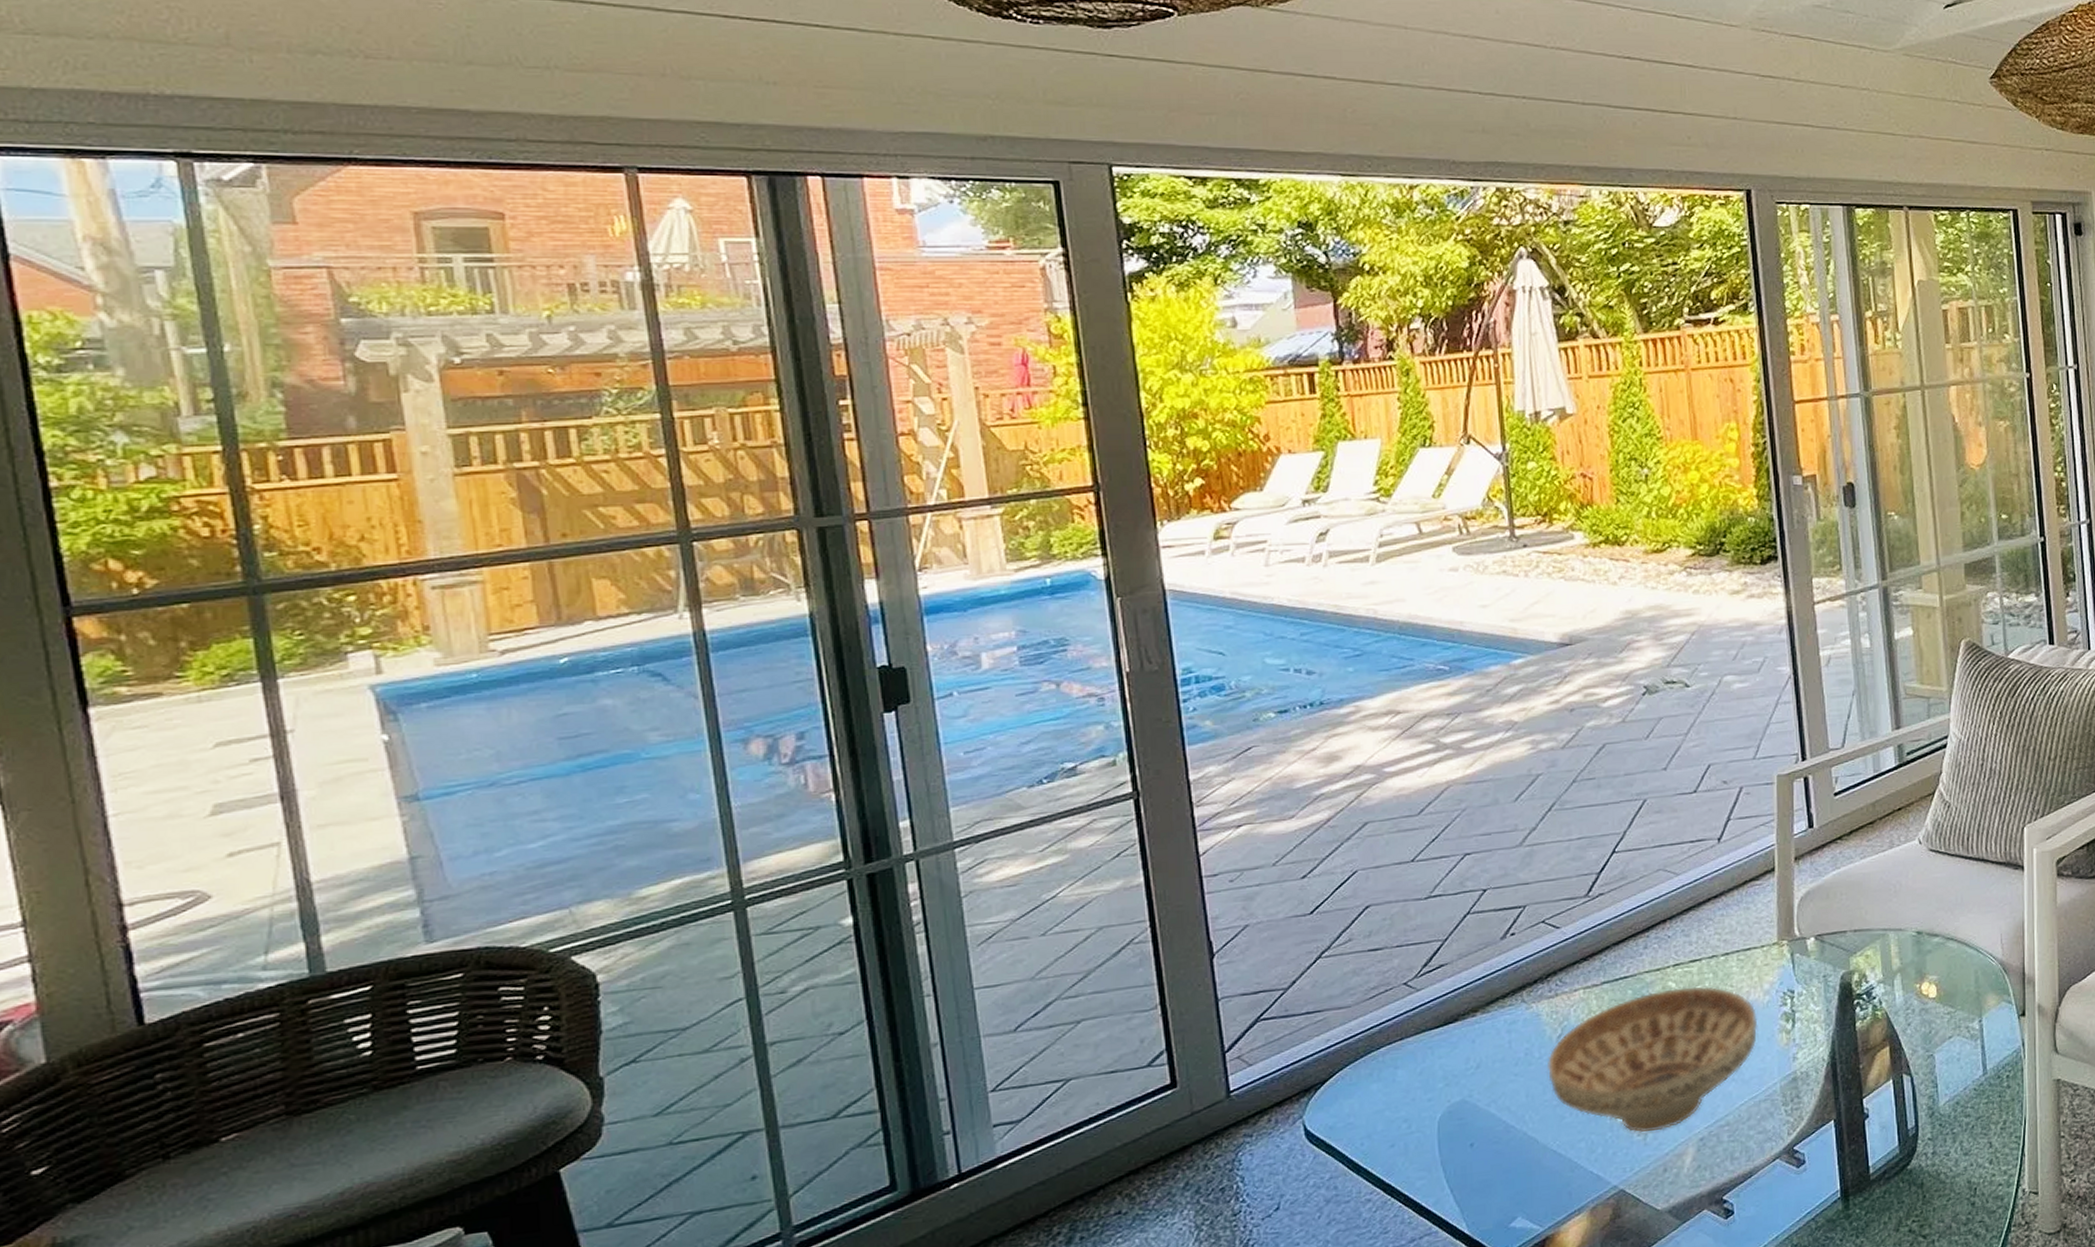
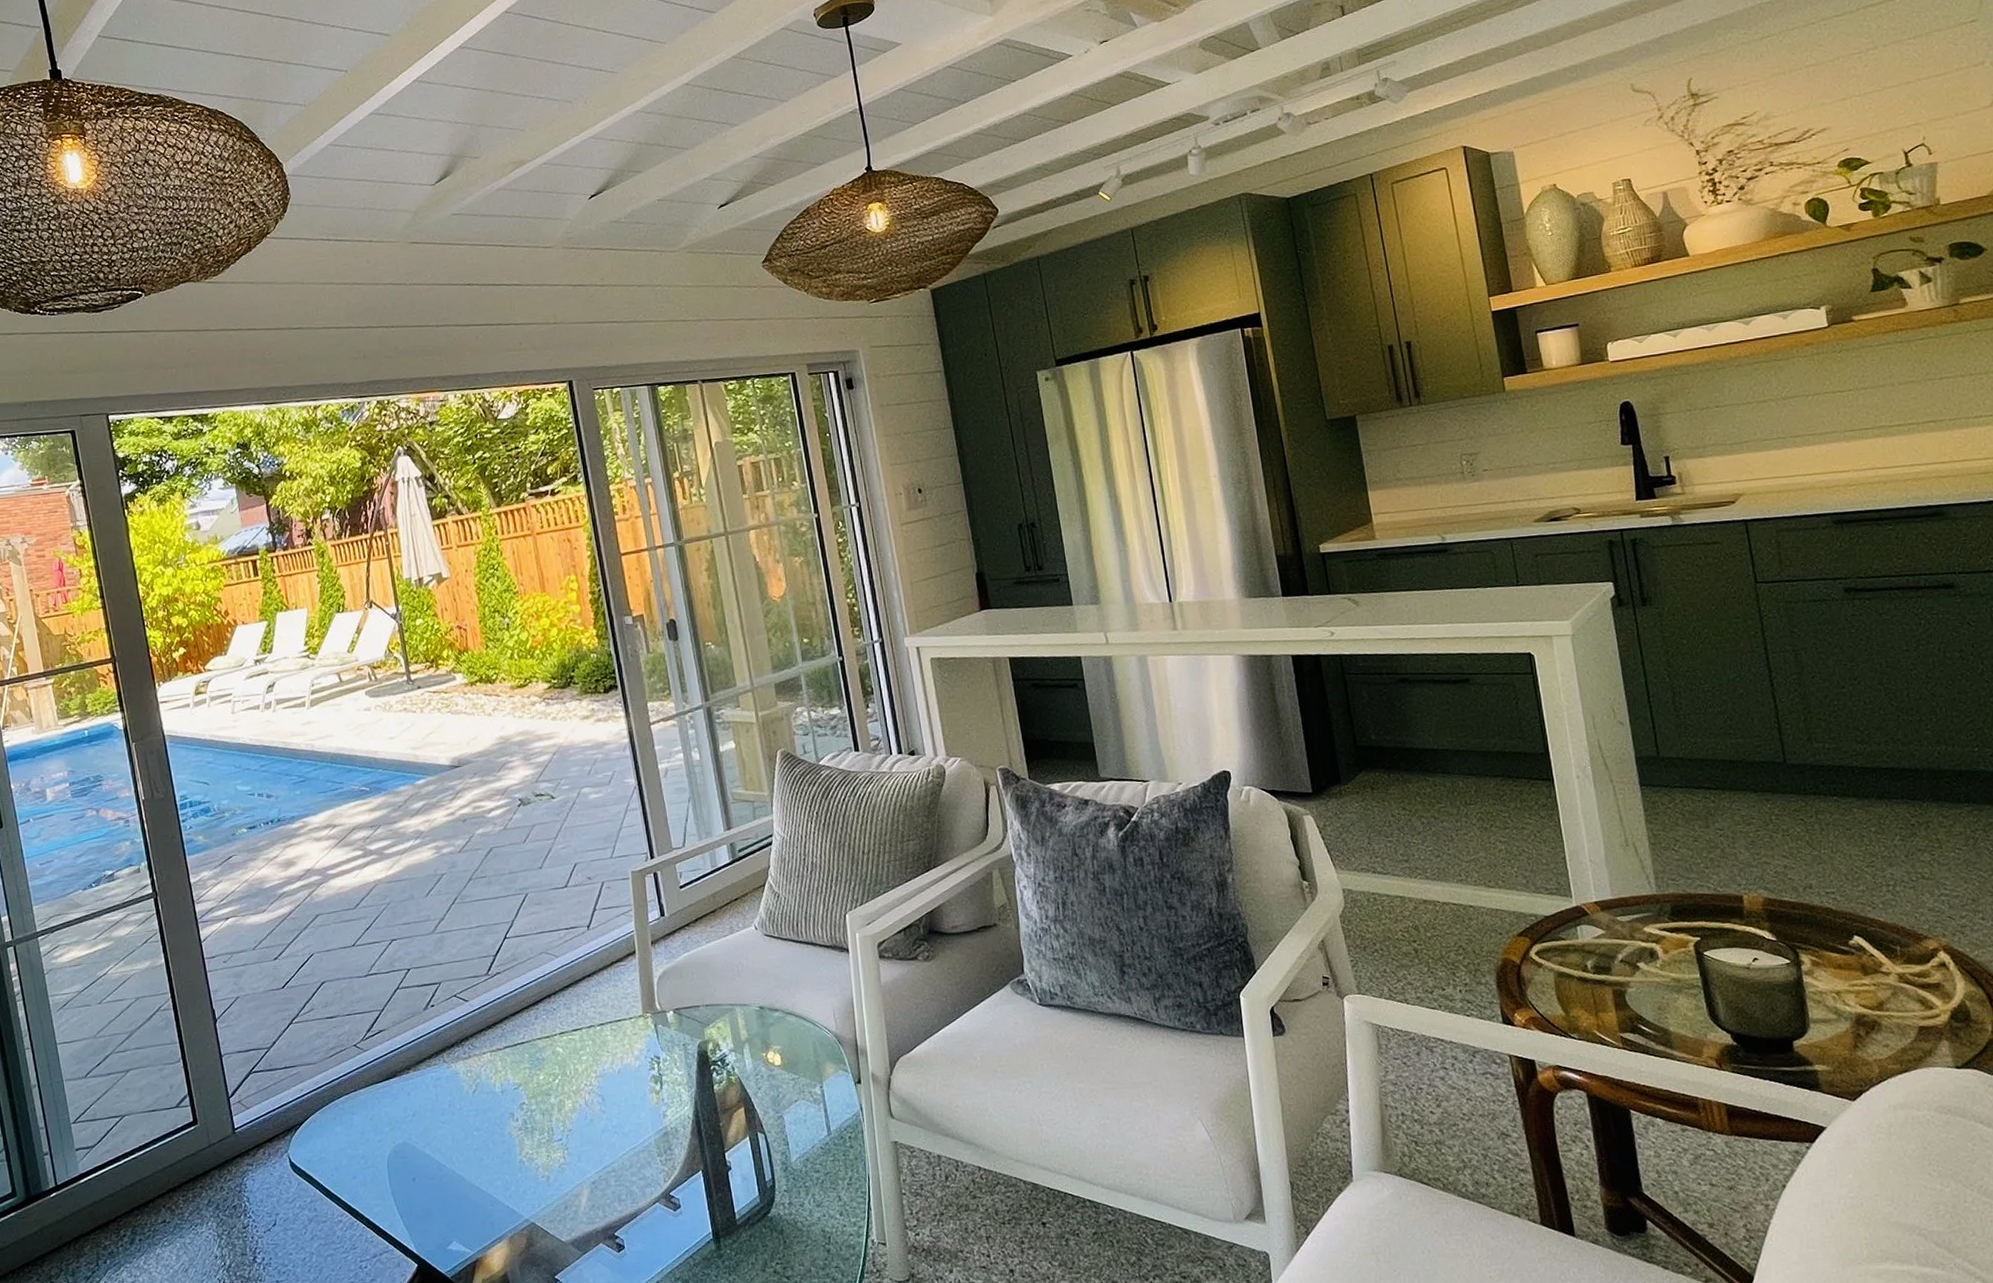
decorative bowl: present [1548,986,1758,1133] -> none [466,1051,632,1175]

